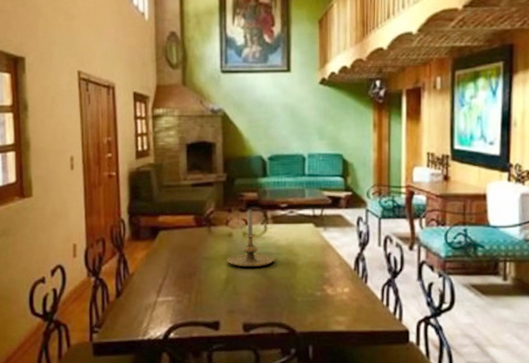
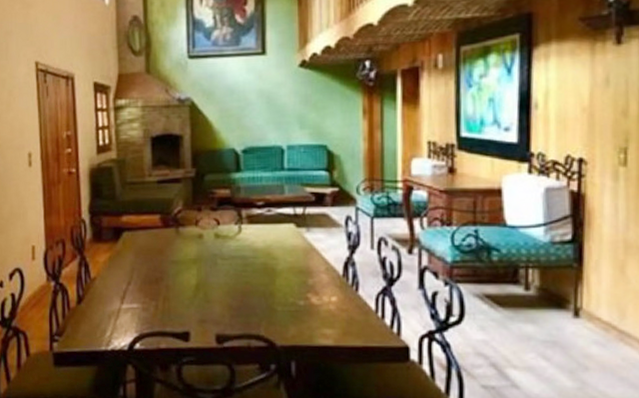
candle holder: present [226,209,275,267] -> none [196,208,251,272]

